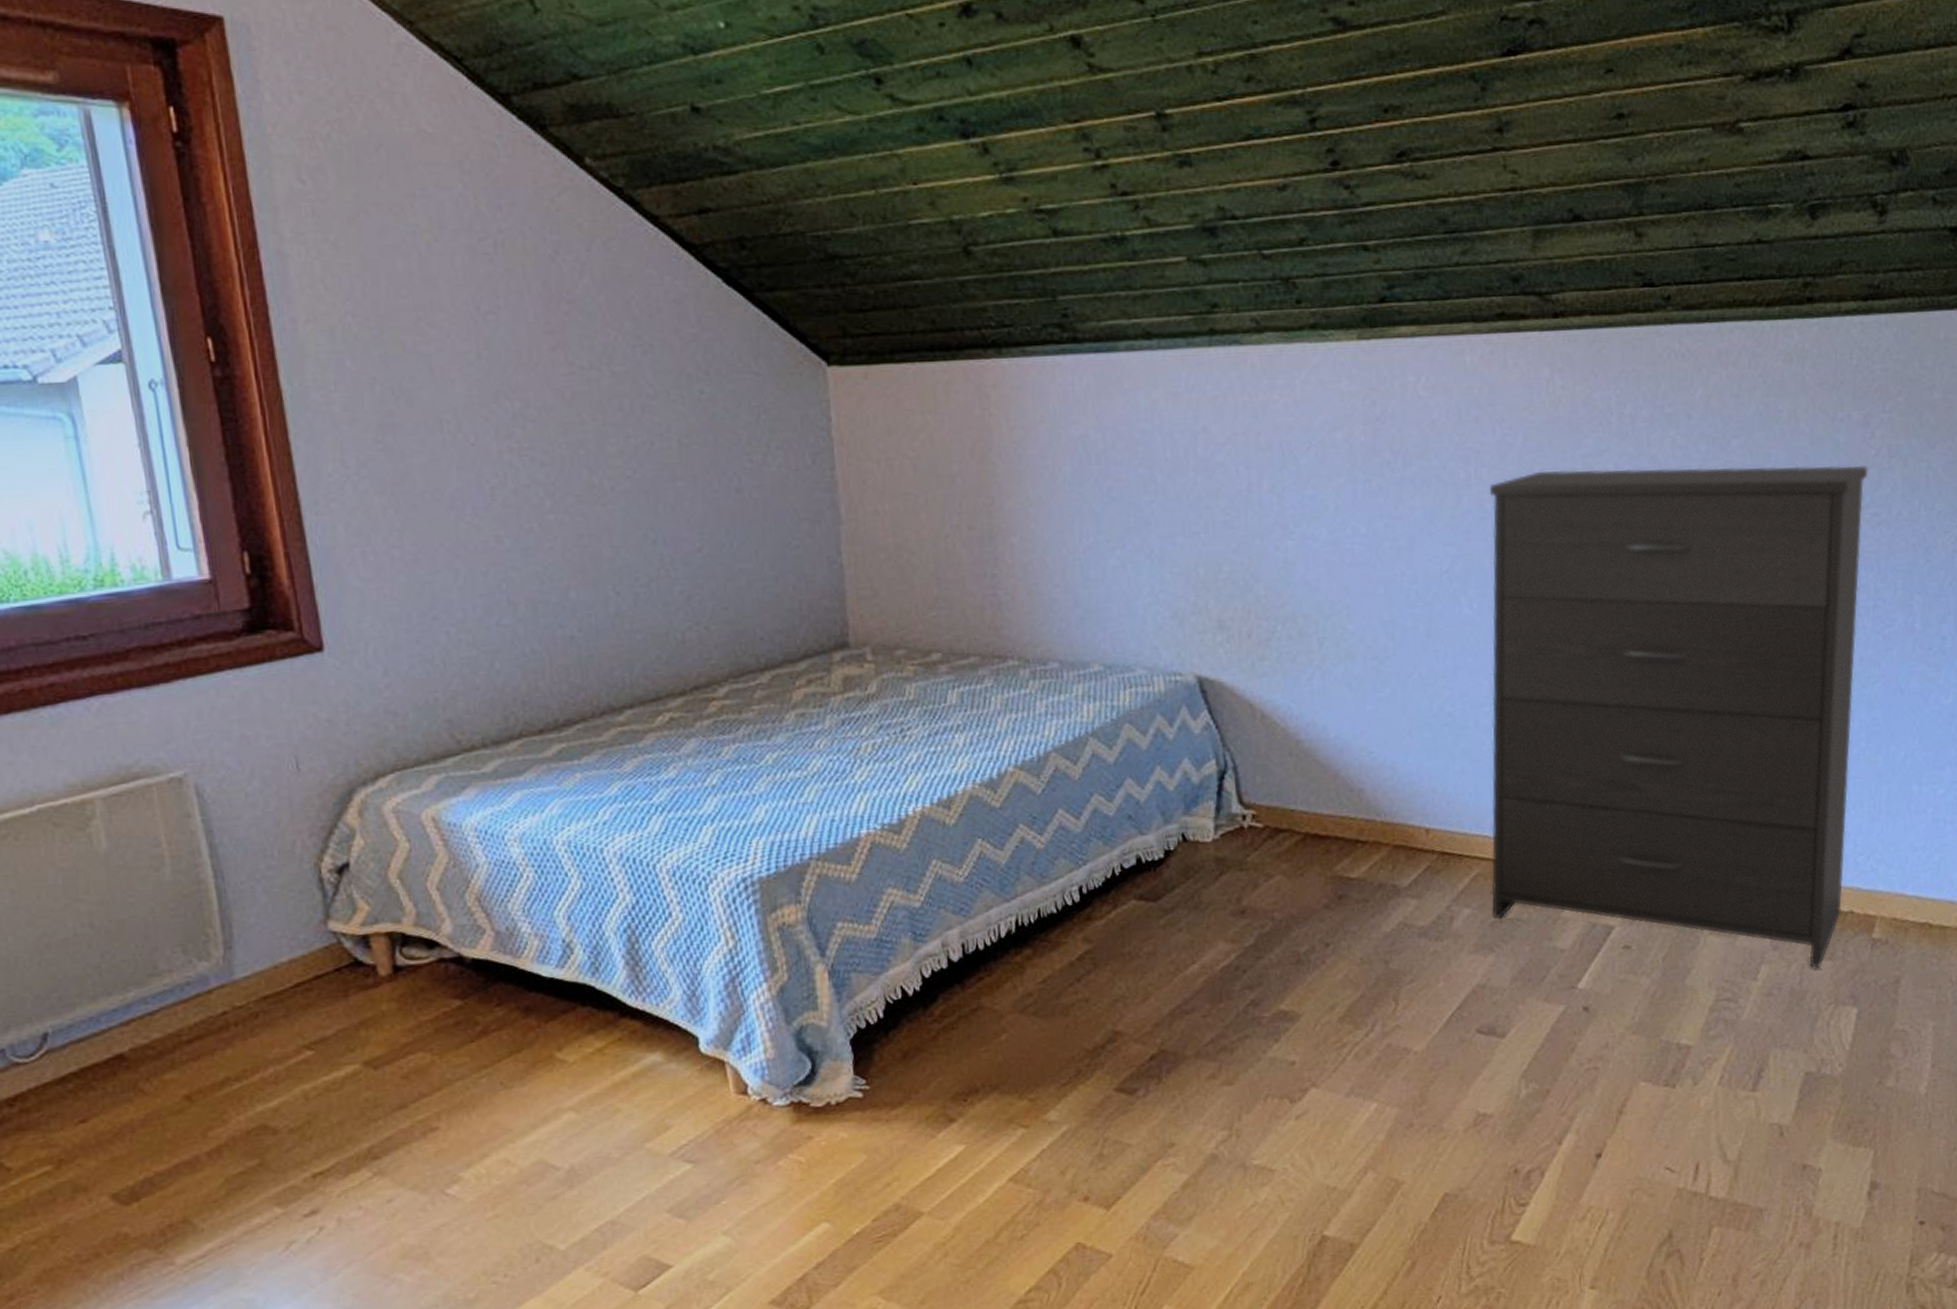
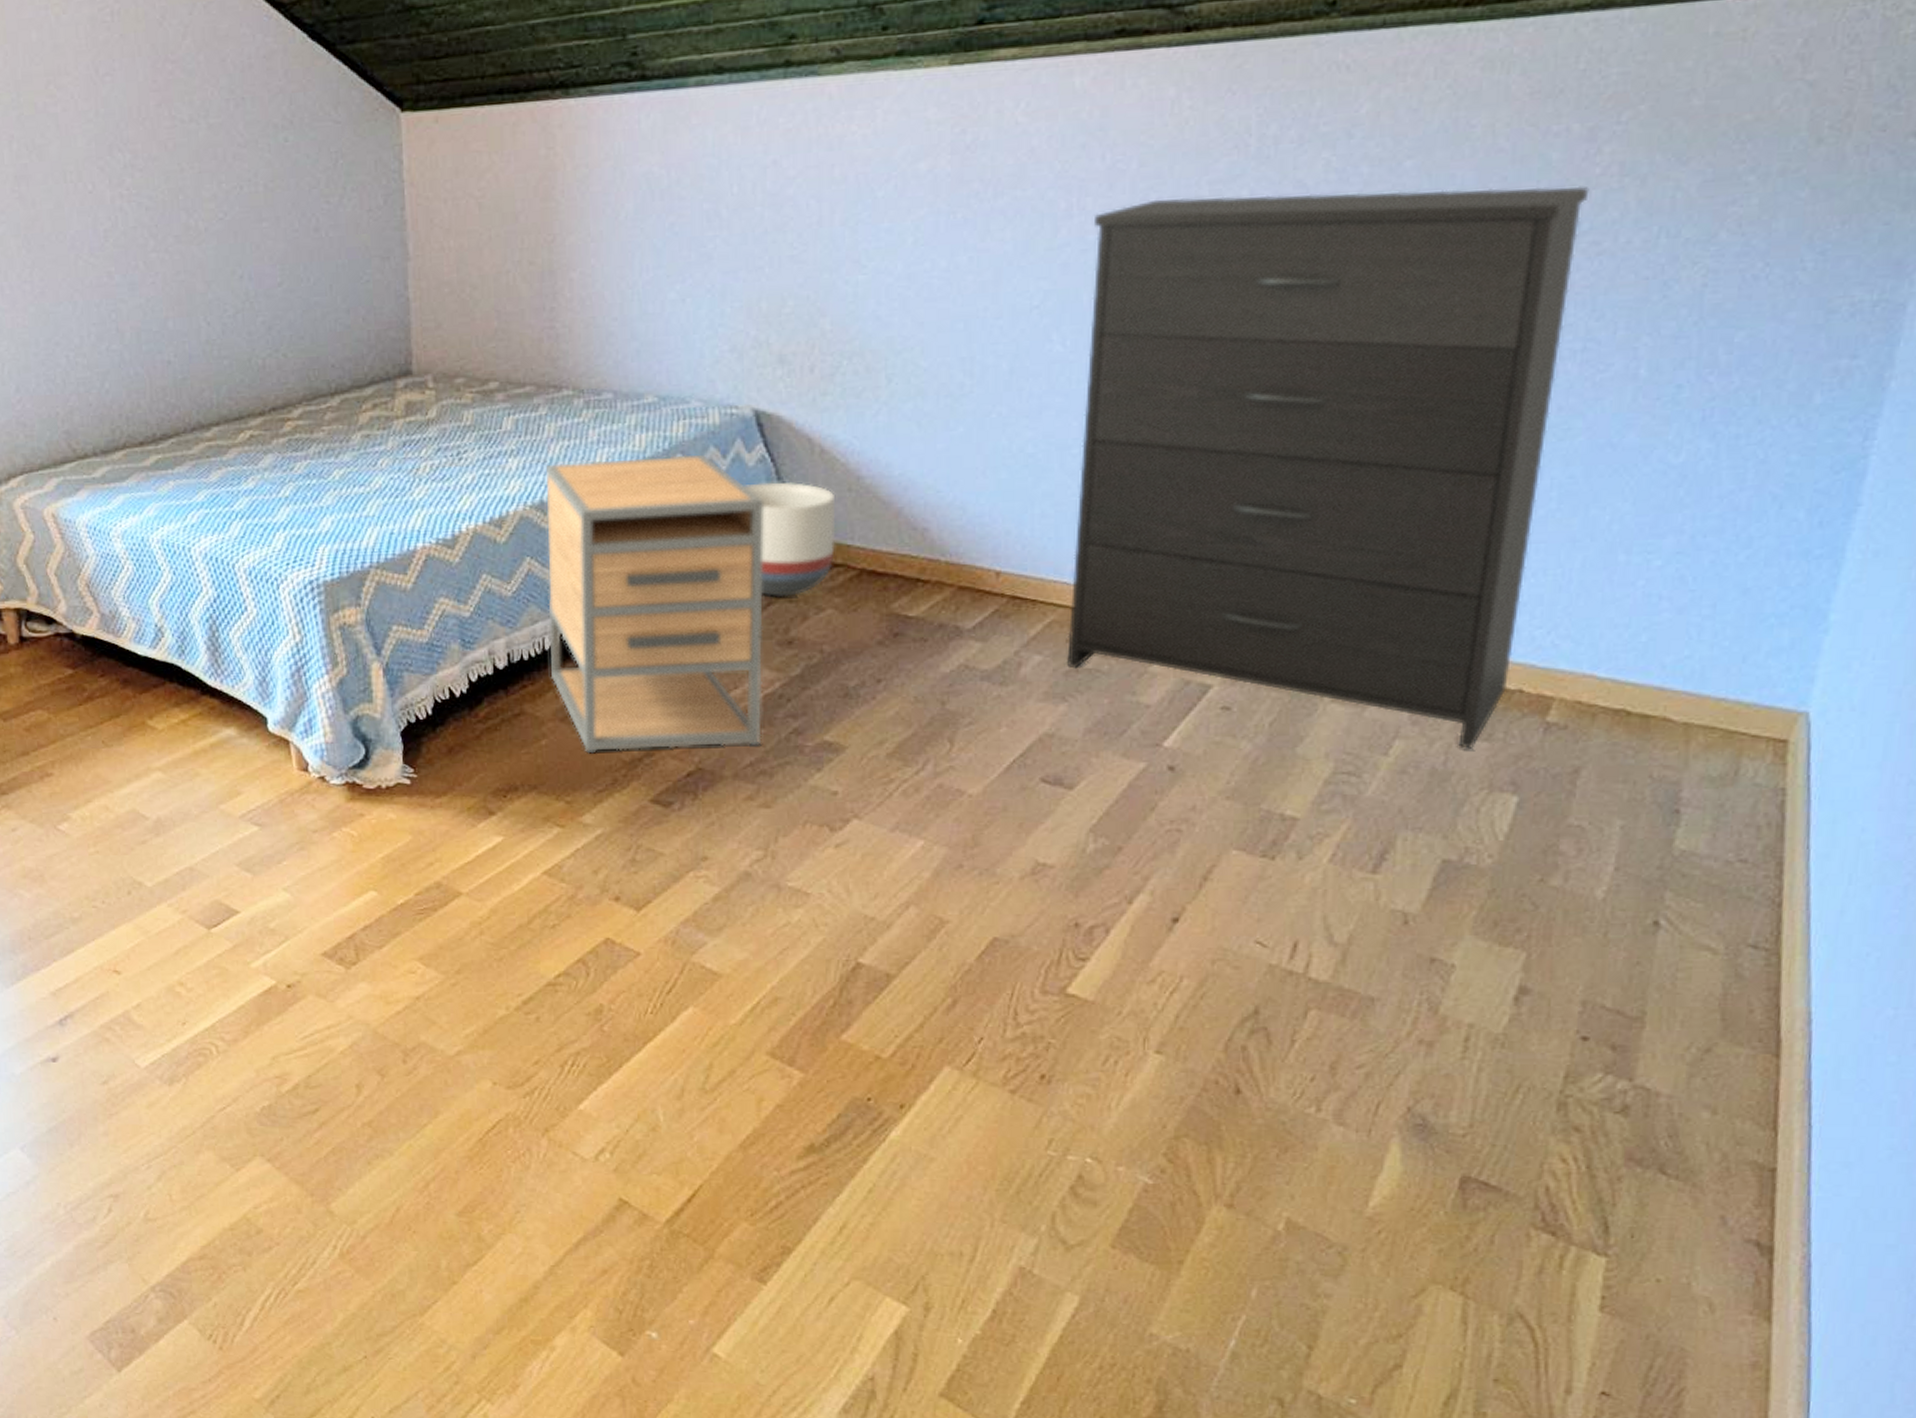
nightstand: none [994,724,1221,1045] -> present [545,455,764,754]
planter: none [1191,748,1280,866] -> present [744,481,836,597]

